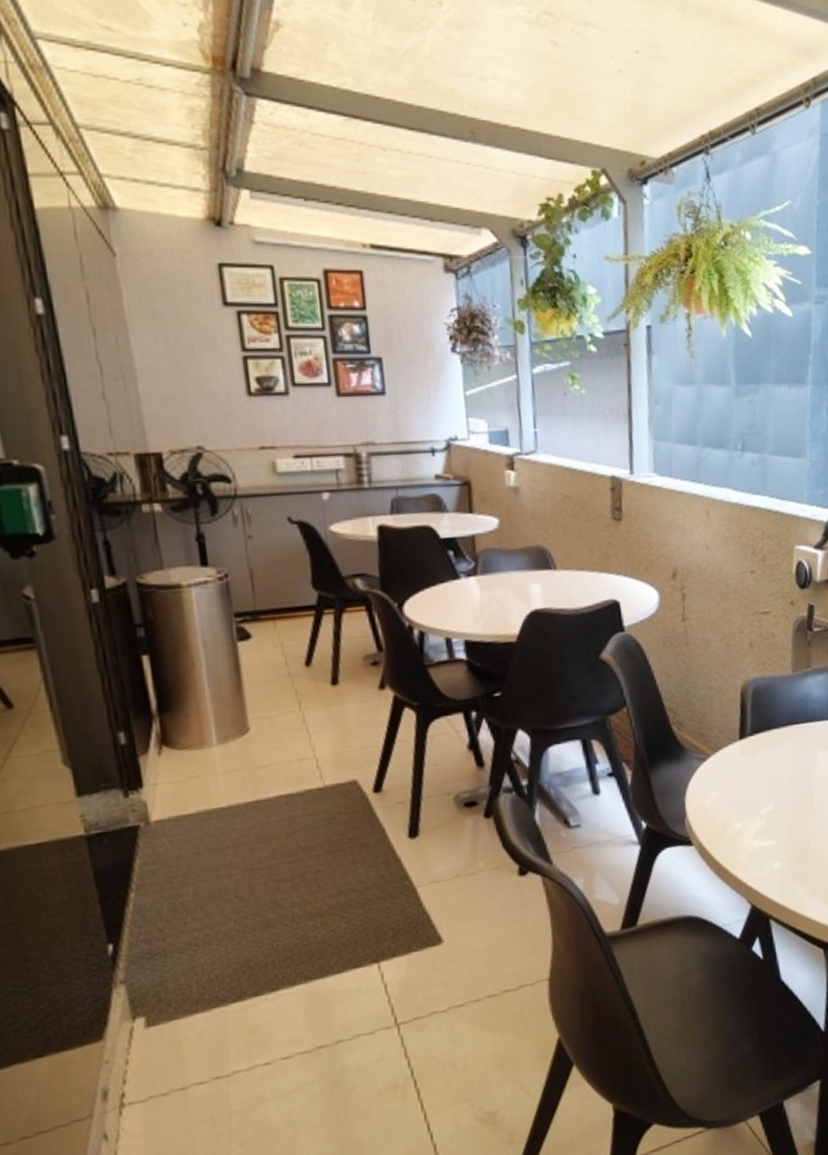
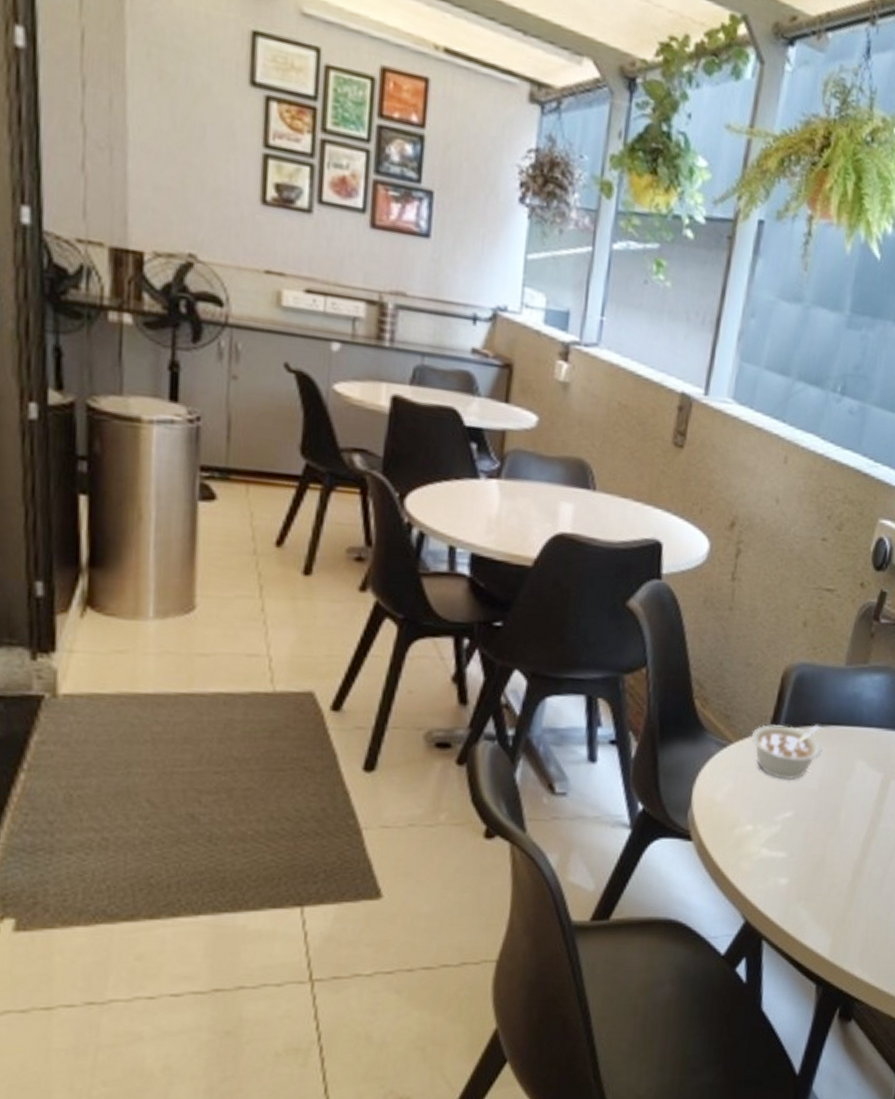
legume: none [725,727,788,779] -> present [751,724,823,781]

